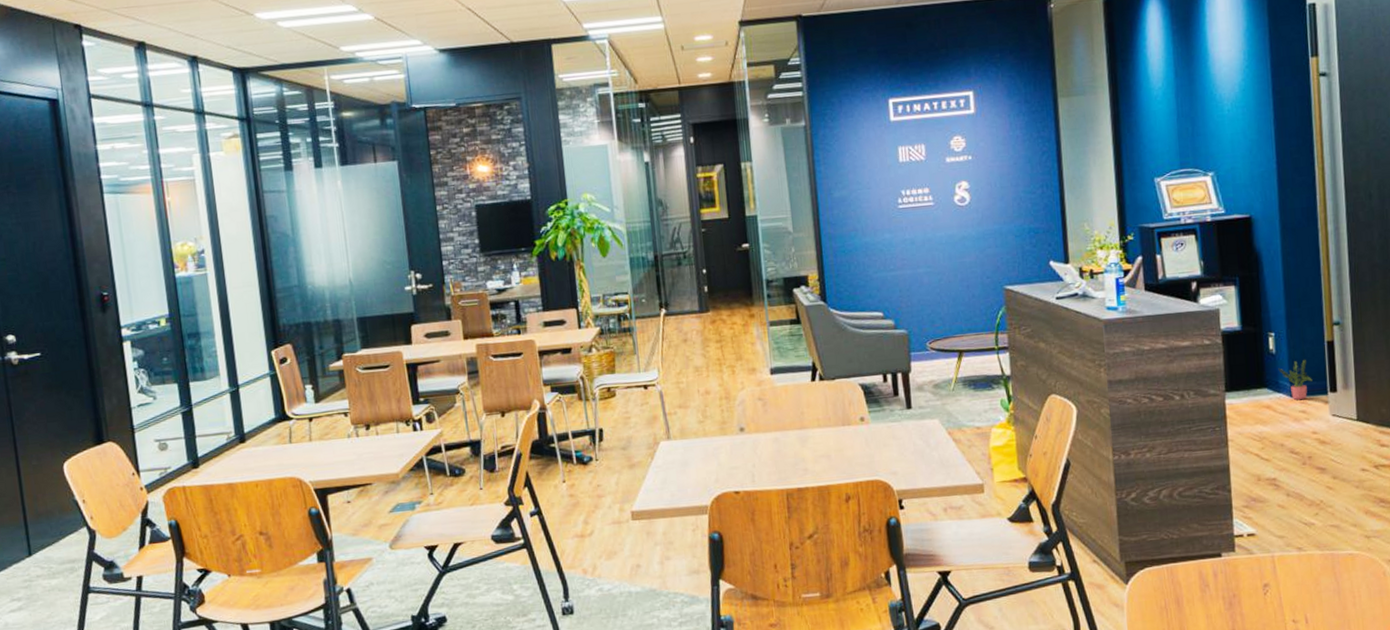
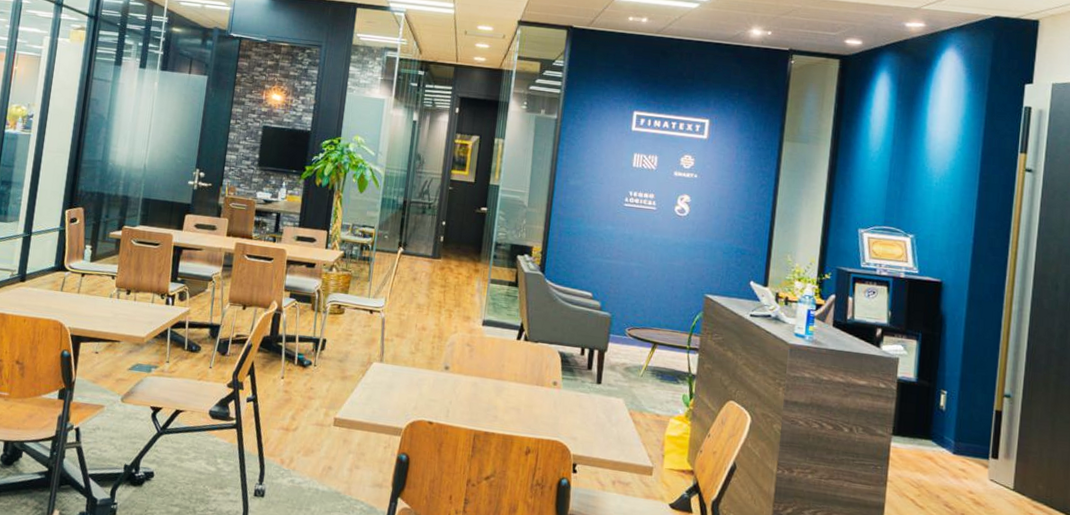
potted plant: present [1278,359,1313,401] -> none [945,421,977,460]

